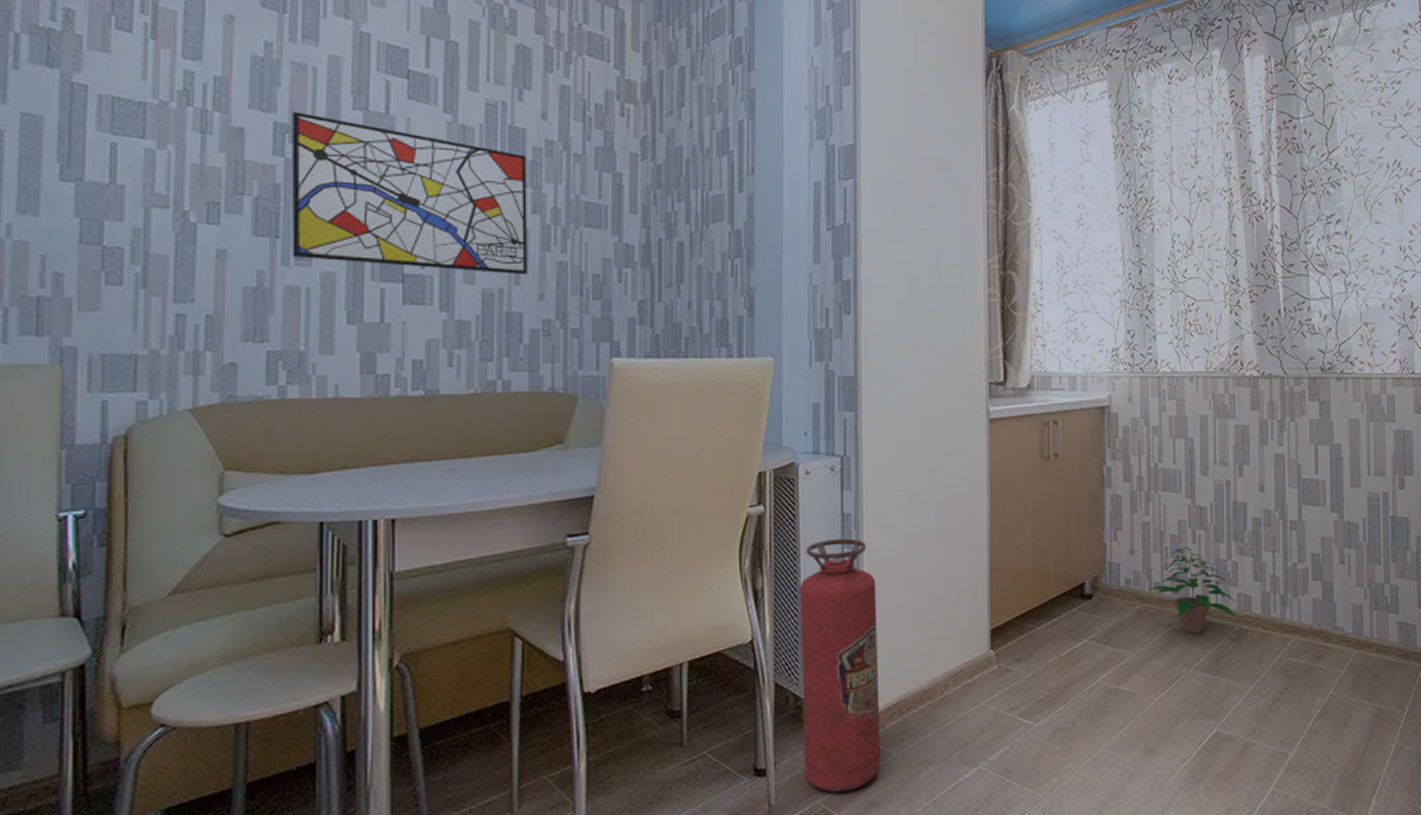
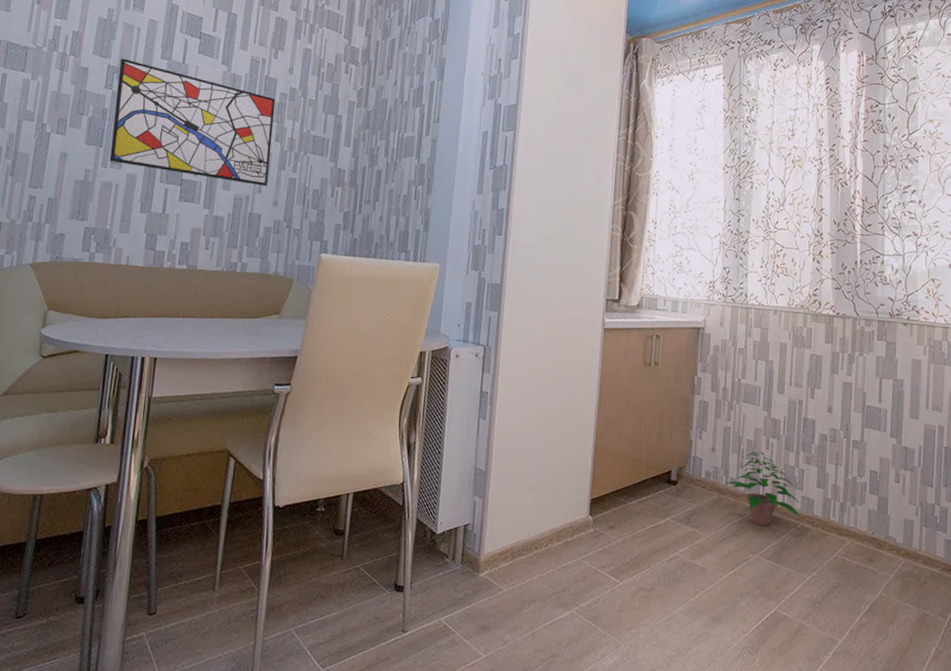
fire extinguisher: present [800,538,881,793] -> none [433,410,503,614]

